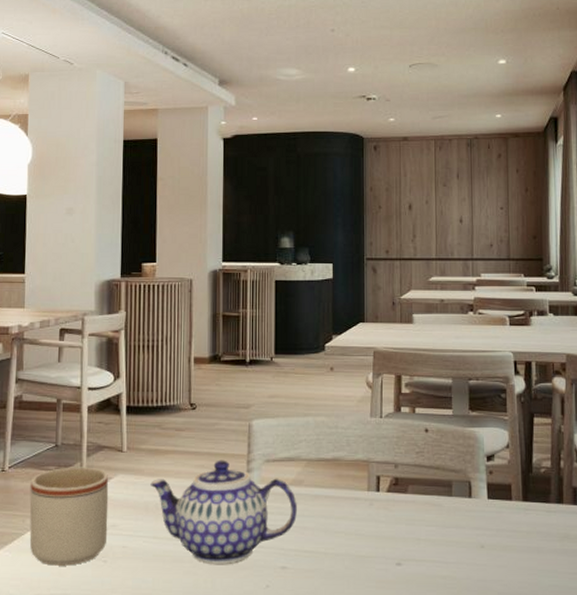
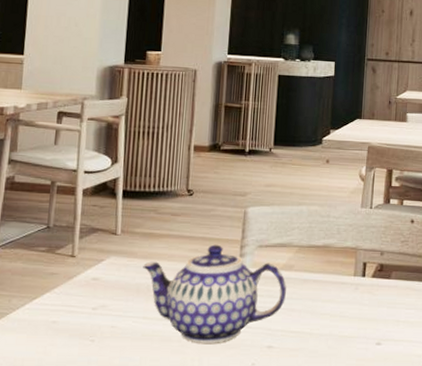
mug: present [29,467,109,566] -> none [15,248,101,345]

